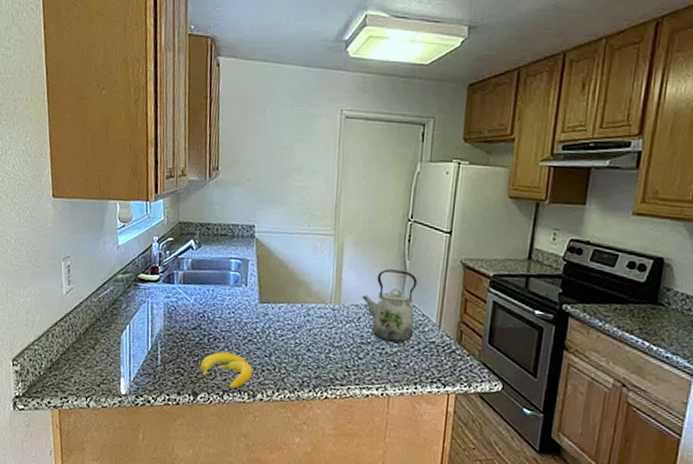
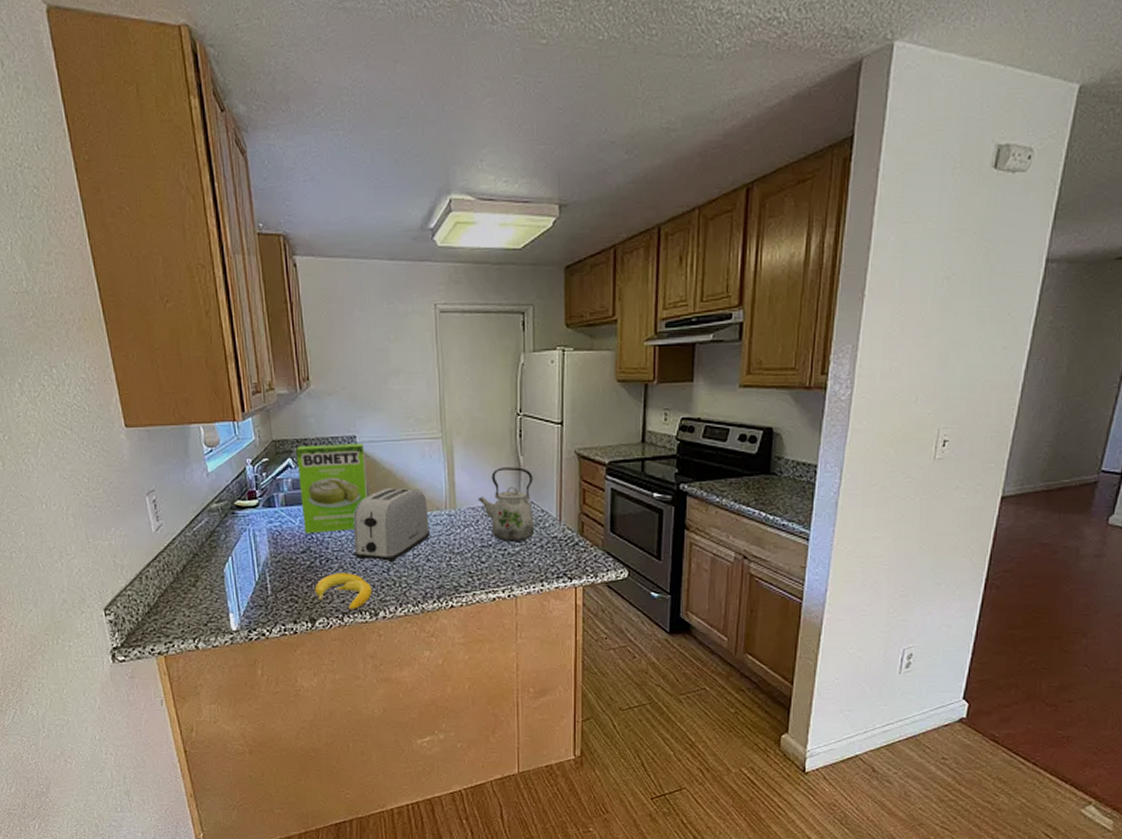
cake mix box: none [197,229,261,313] -> present [296,443,367,534]
toaster: none [239,276,314,349] -> present [353,487,431,563]

